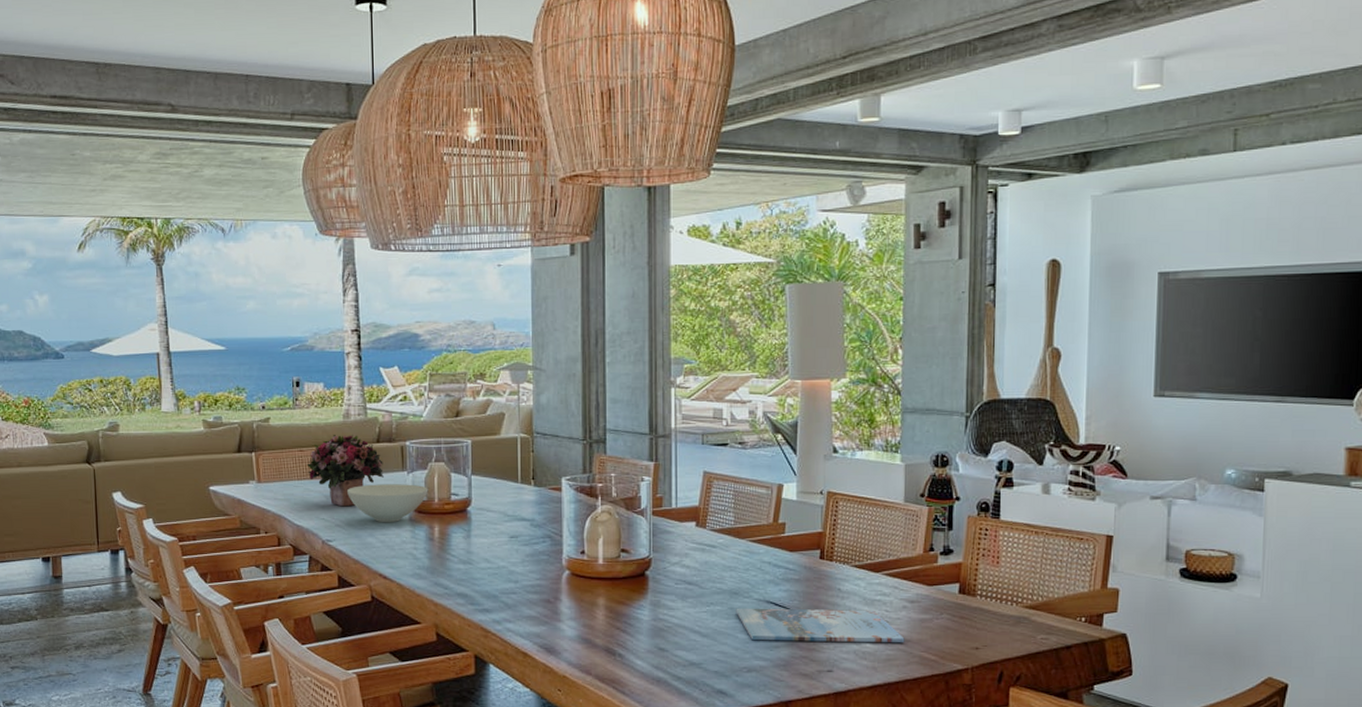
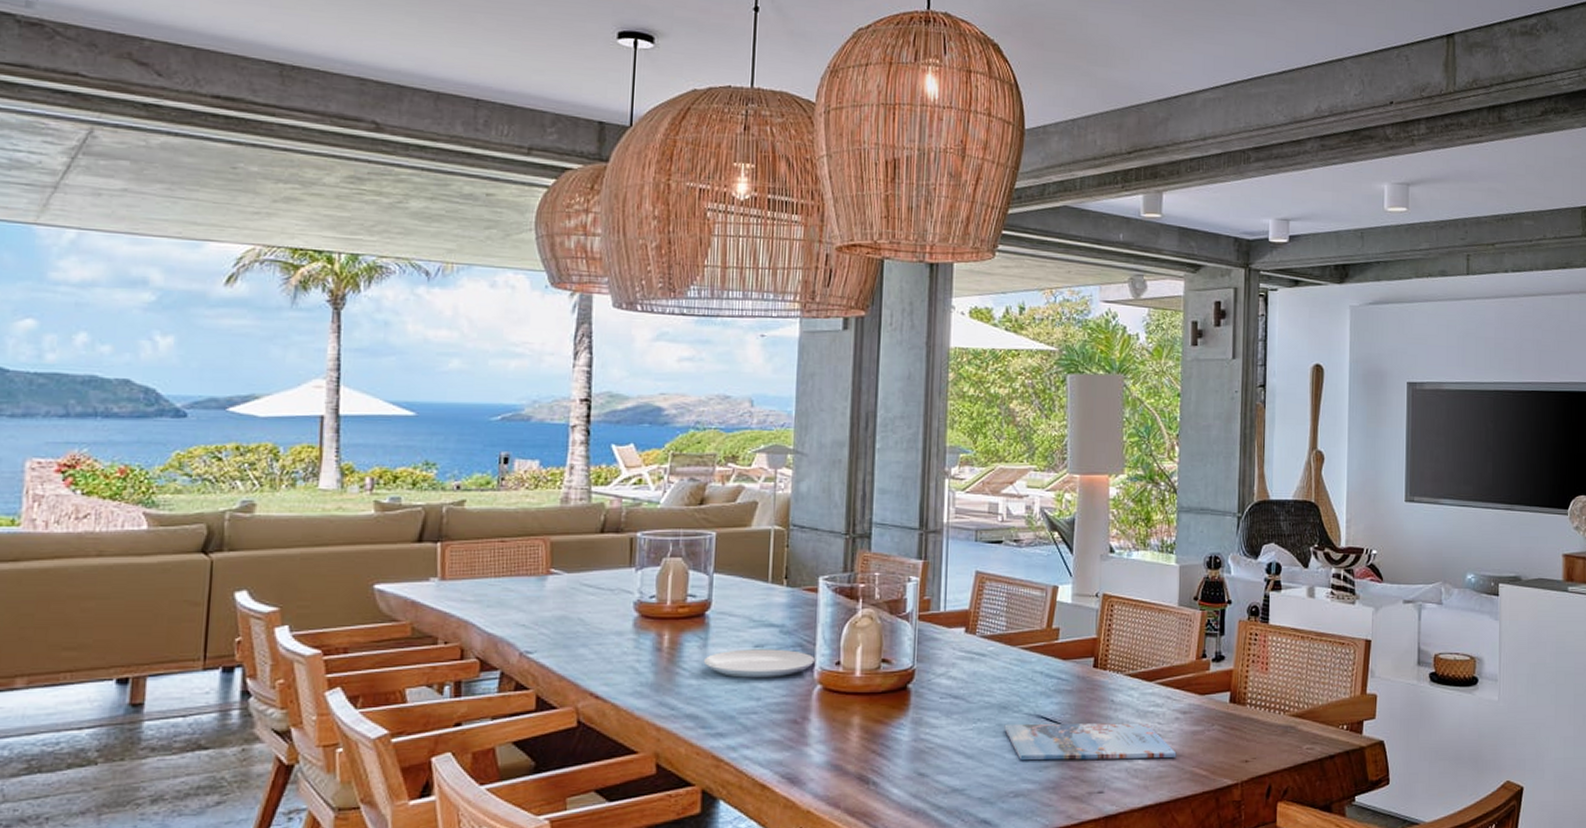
bouquet: present [306,435,384,507] -> none [508,523,607,611]
bowl: present [347,484,428,522] -> none [558,583,660,629]
plate: none [468,540,562,564] -> present [703,649,815,678]

